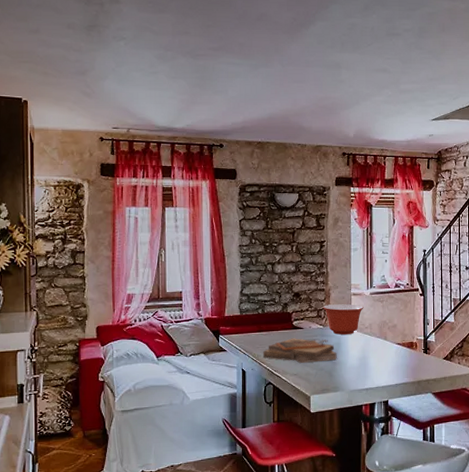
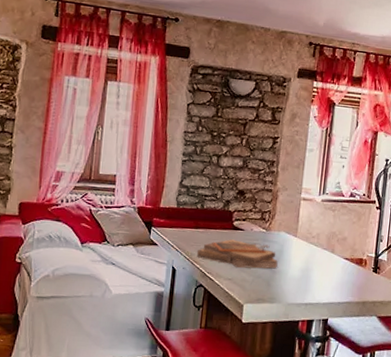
mixing bowl: present [322,304,364,335] -> none [268,207,313,243]

